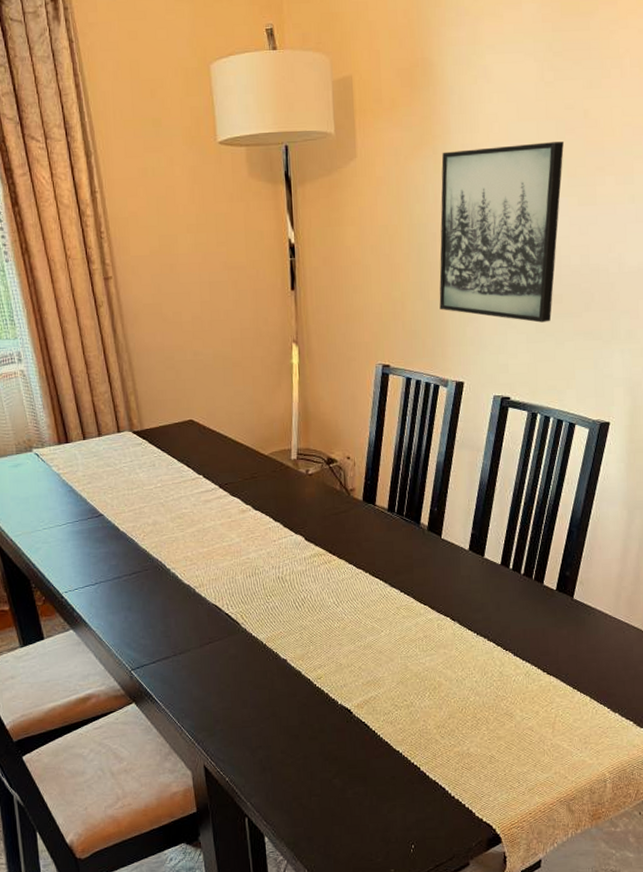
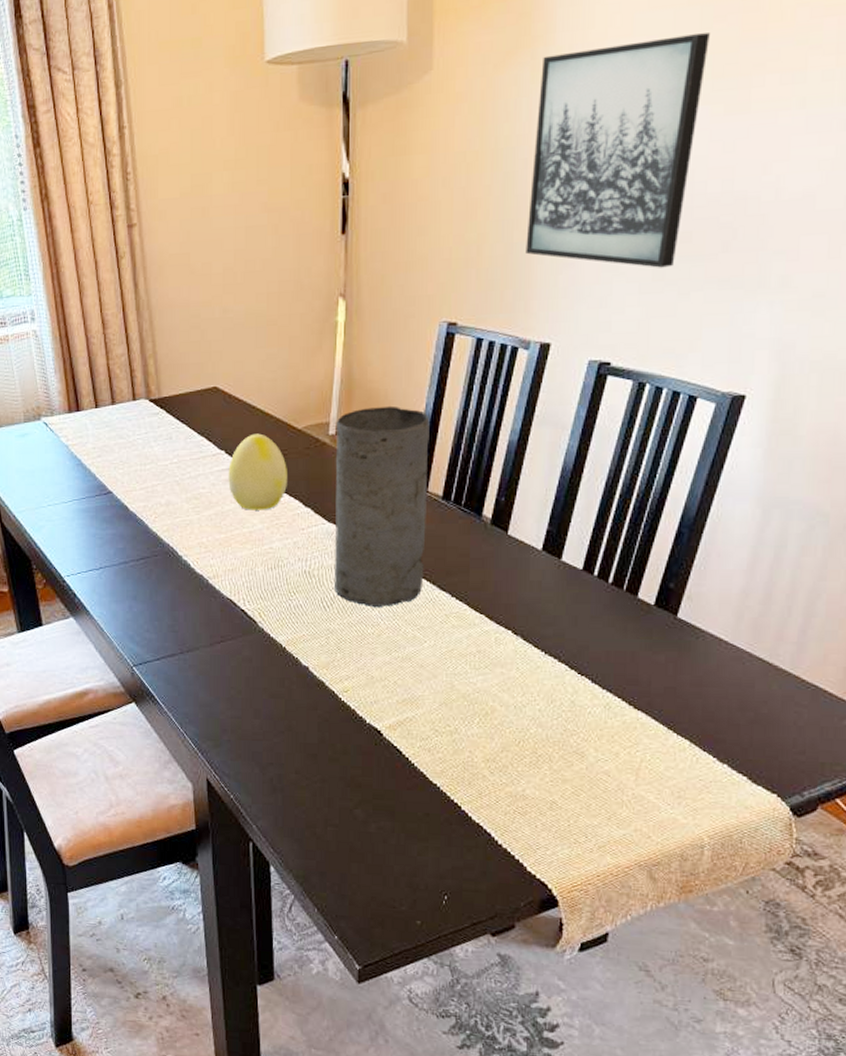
decorative egg: none [207,459,259,527] -> present [228,433,287,510]
vase: none [297,434,377,604] -> present [335,405,430,607]

